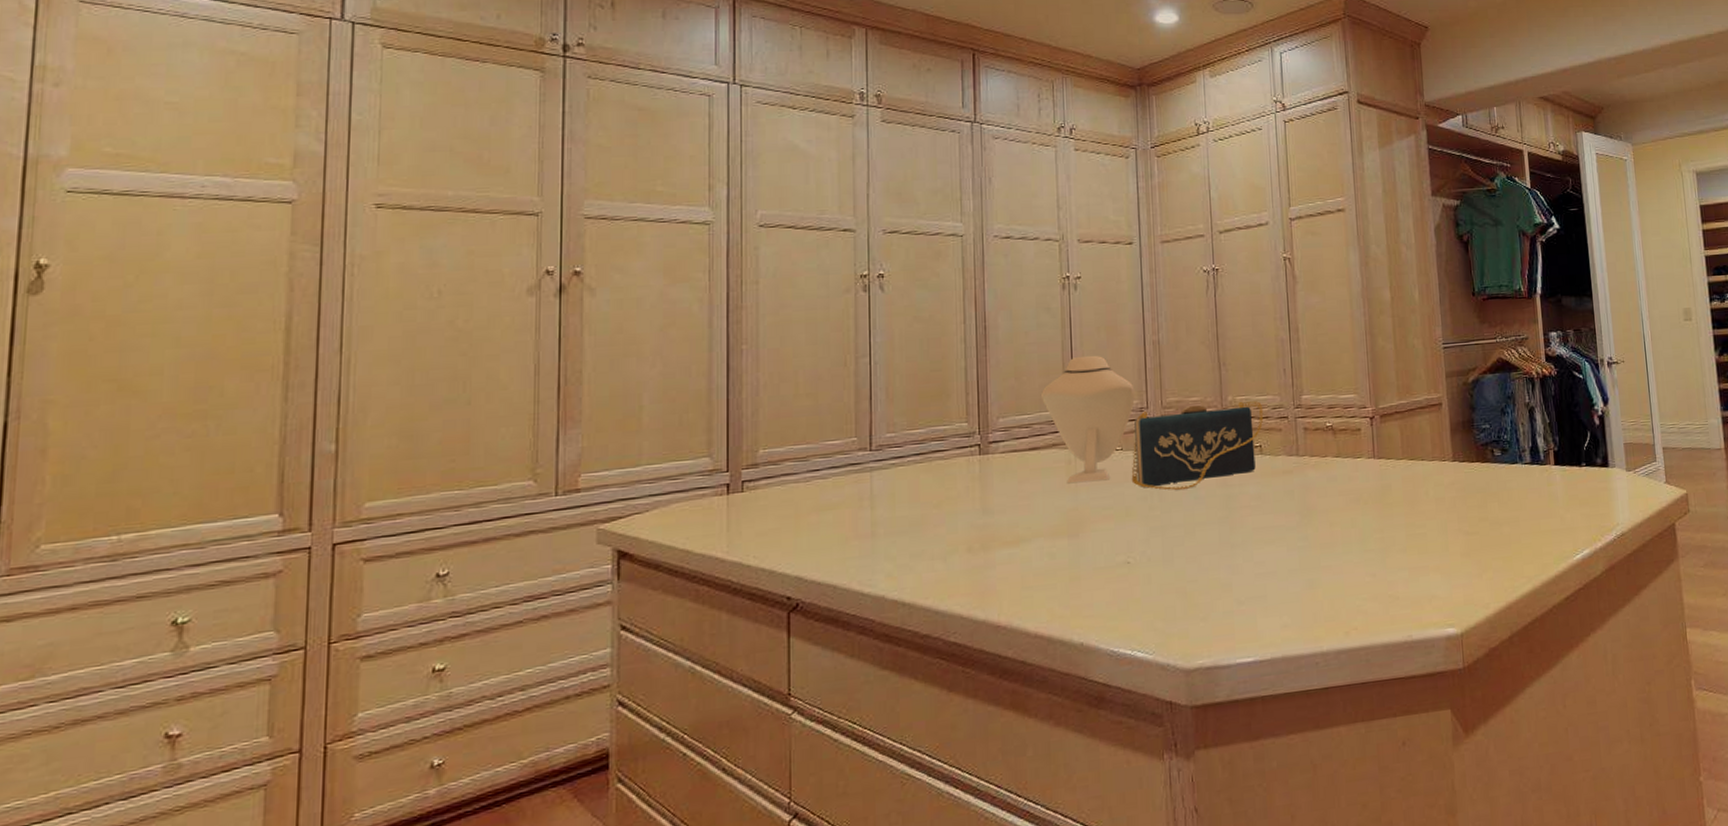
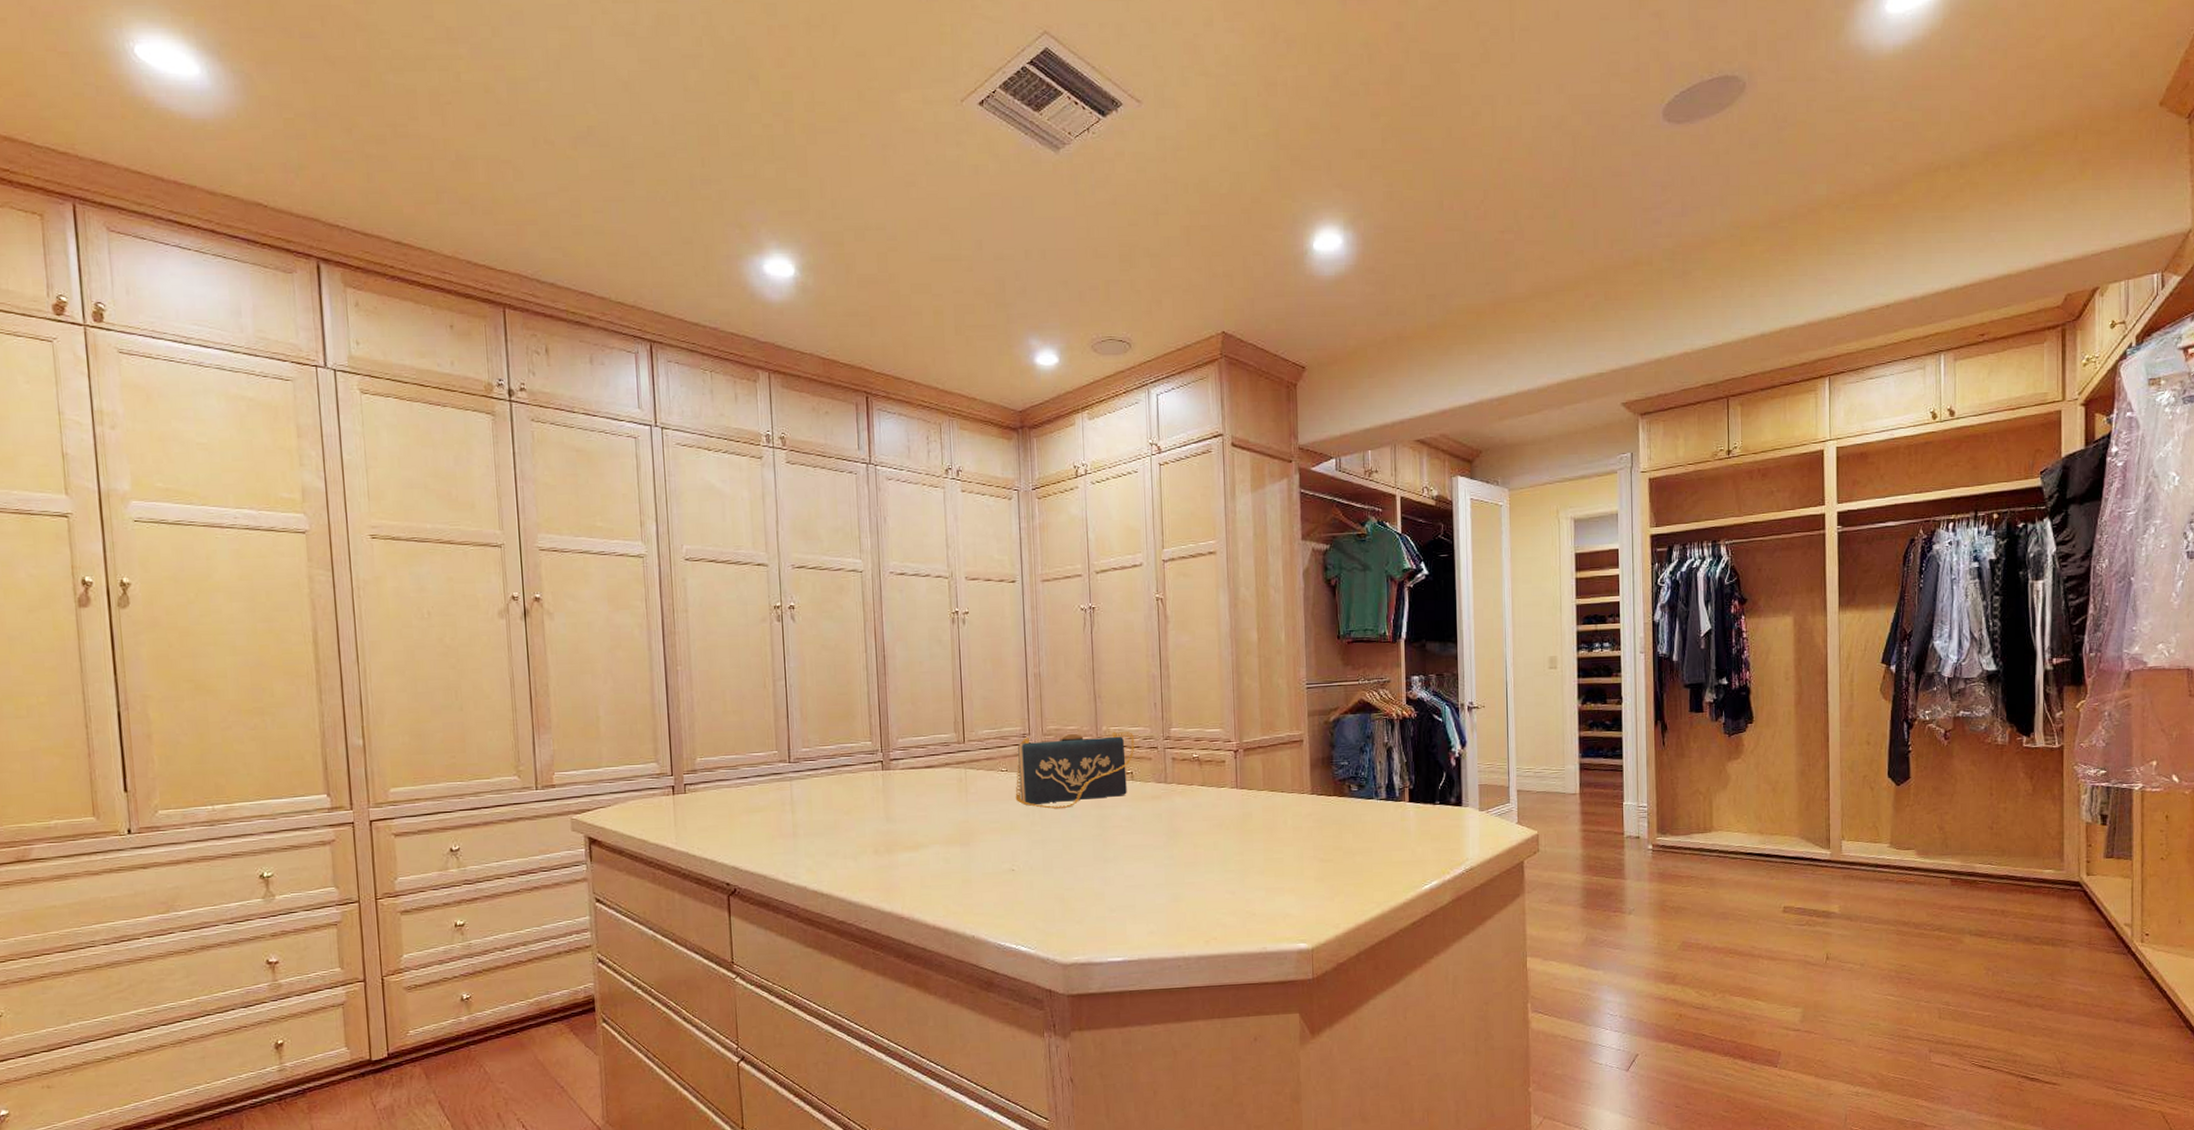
jewelry display stand: present [1040,355,1135,484] -> none [934,684,1018,799]

